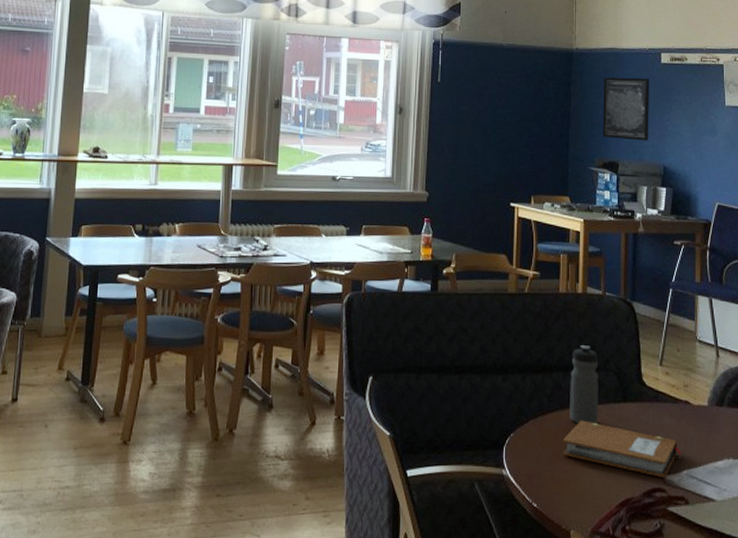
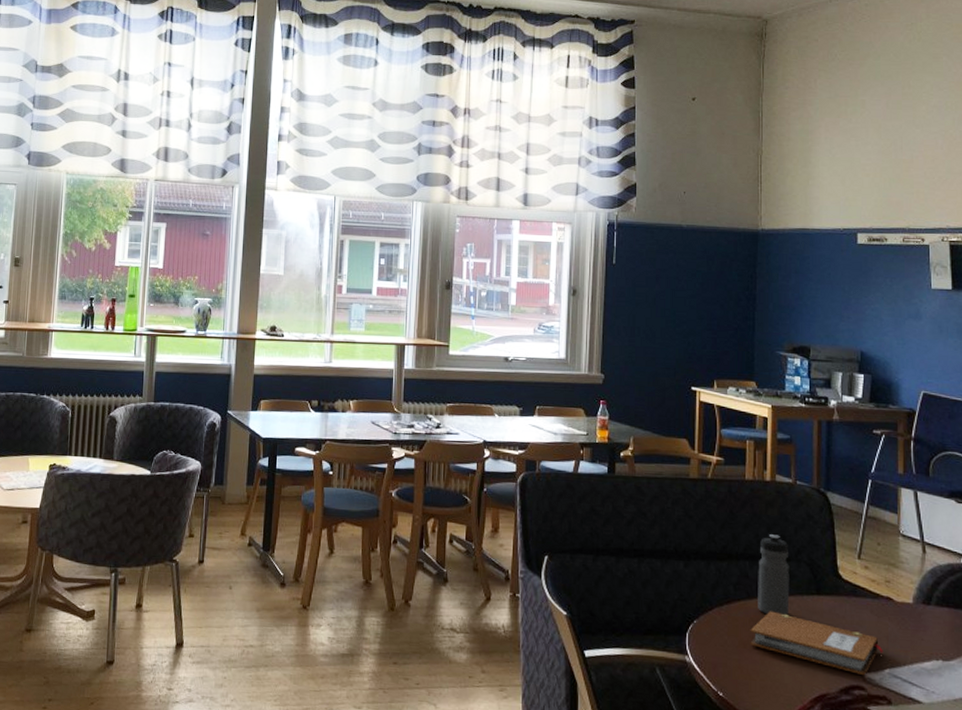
wall art: present [603,77,650,141] -> none [792,259,845,326]

